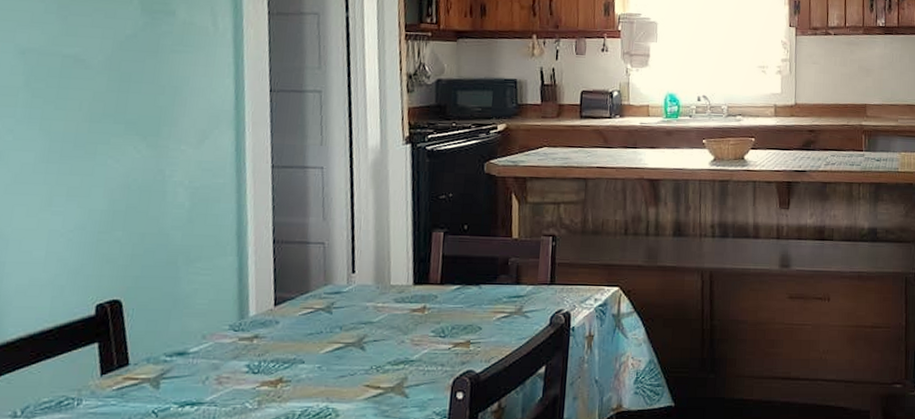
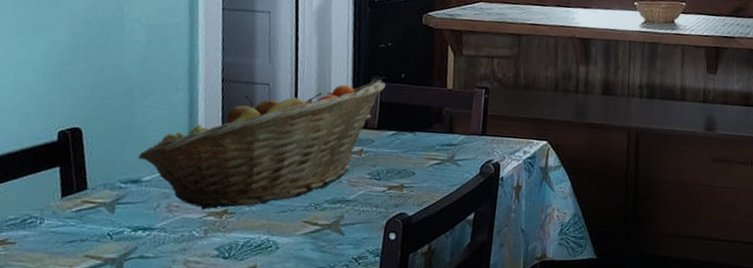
fruit basket: none [184,234,448,379] -> present [138,81,386,210]

